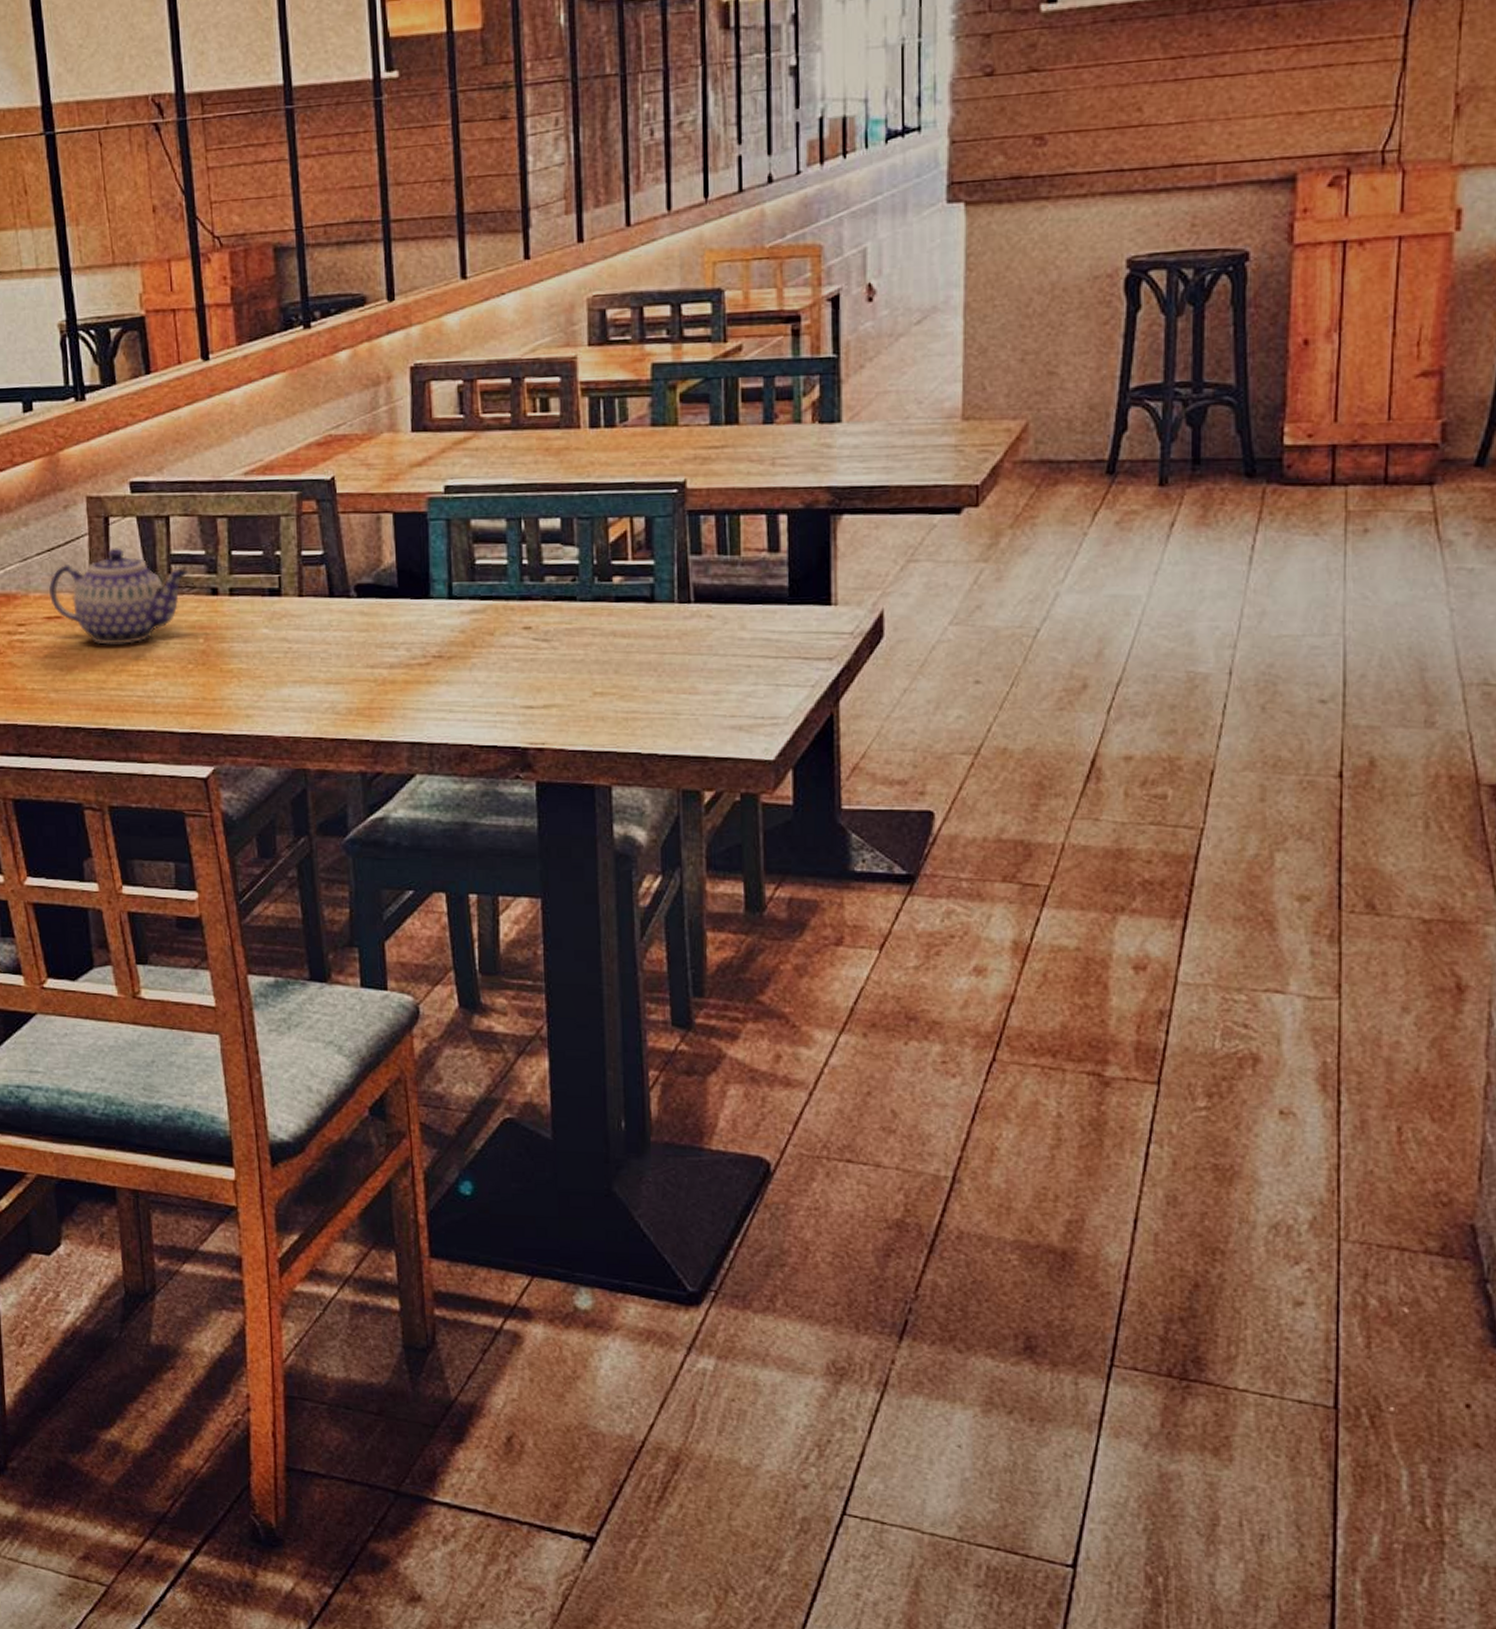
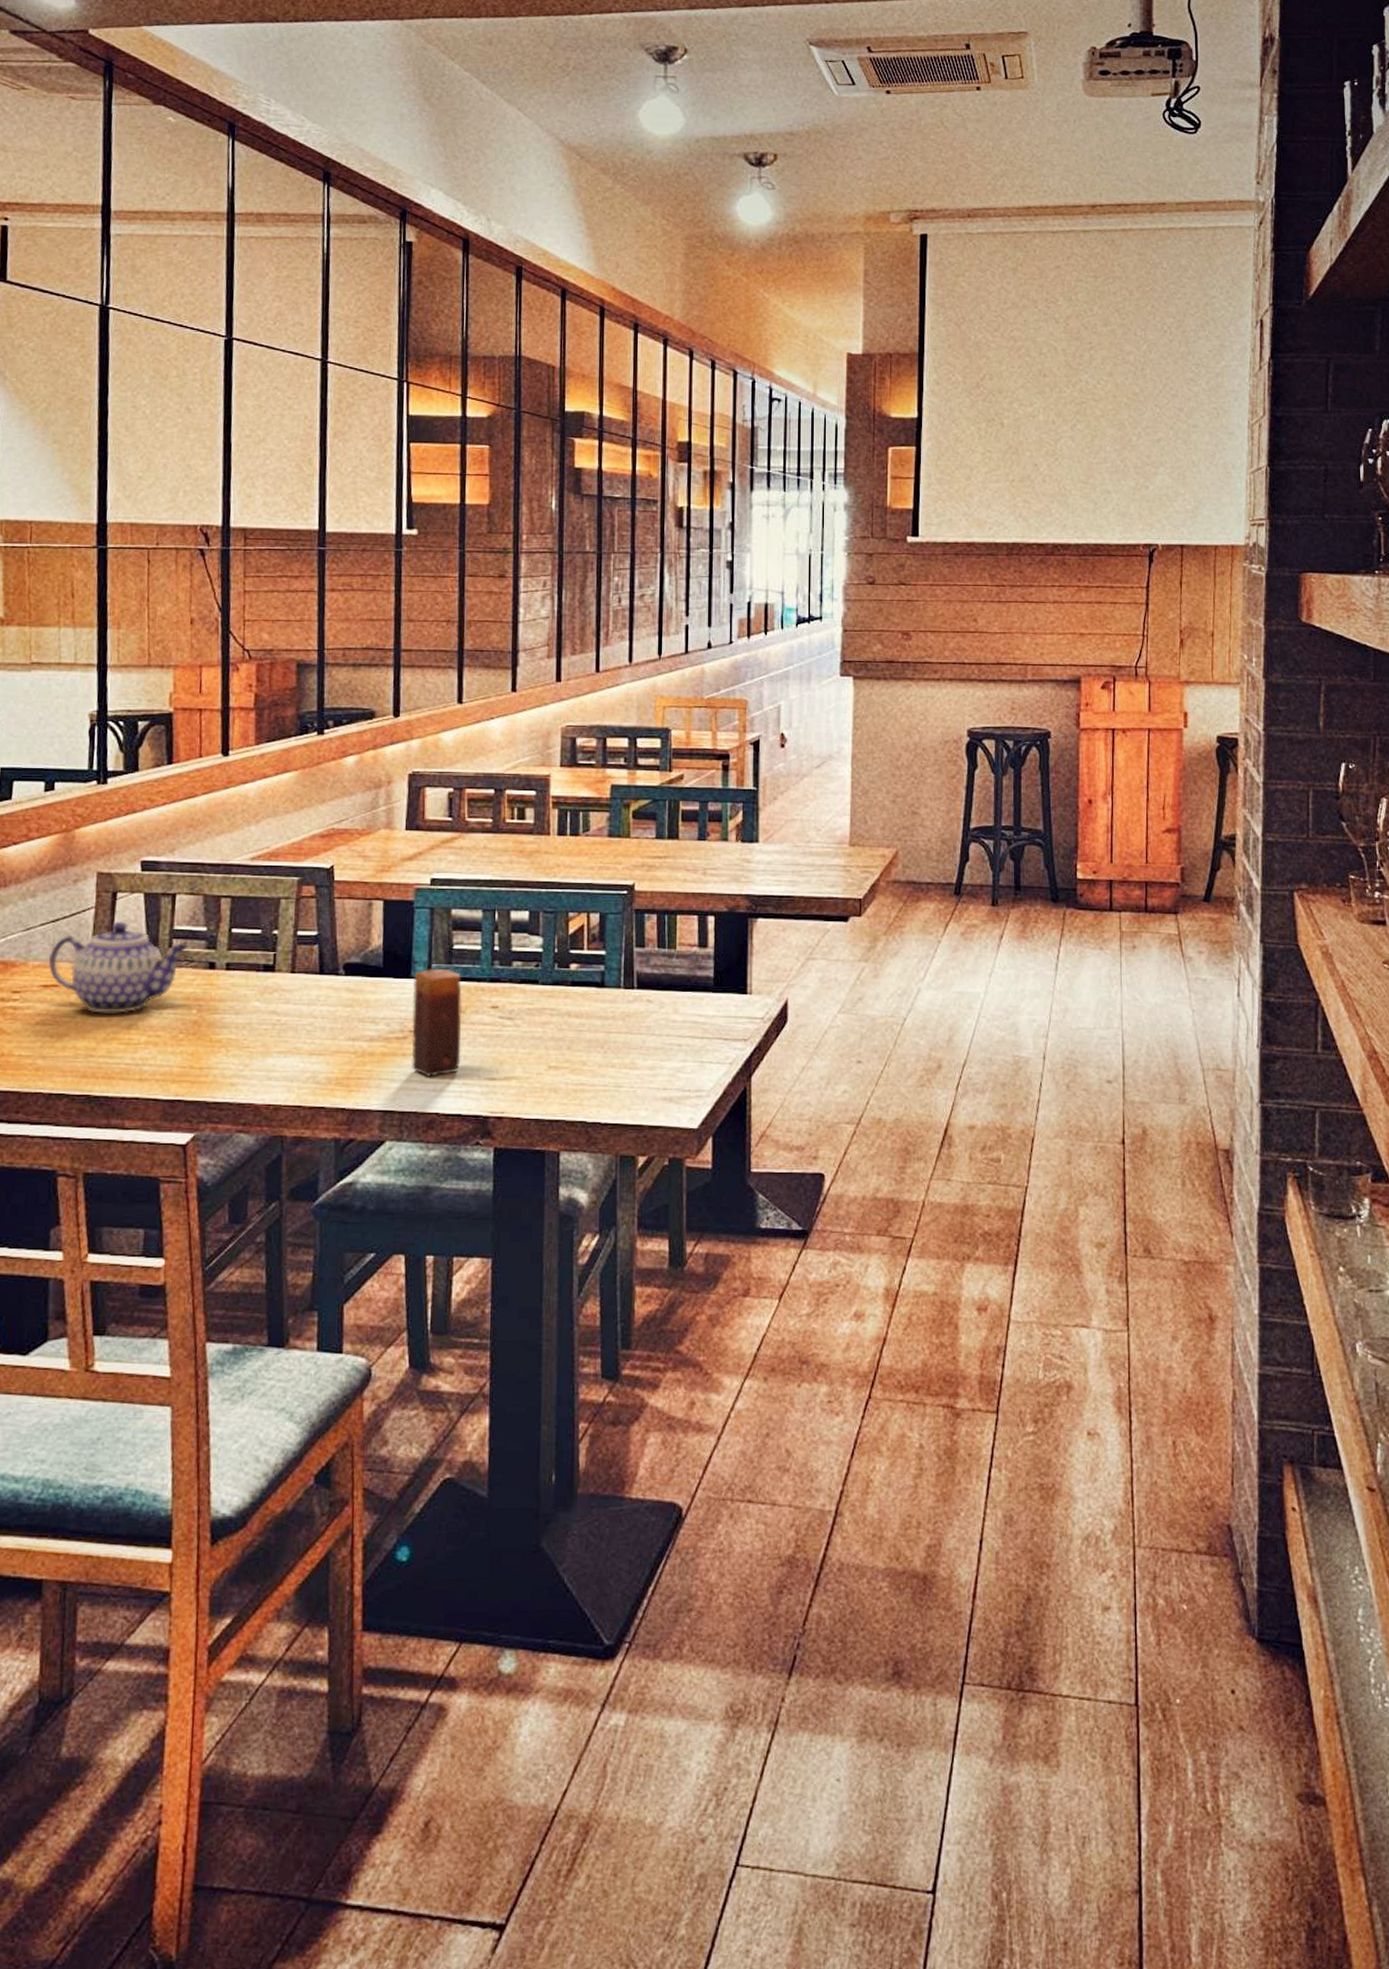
candle: none [432,587,493,707] -> present [411,968,462,1078]

